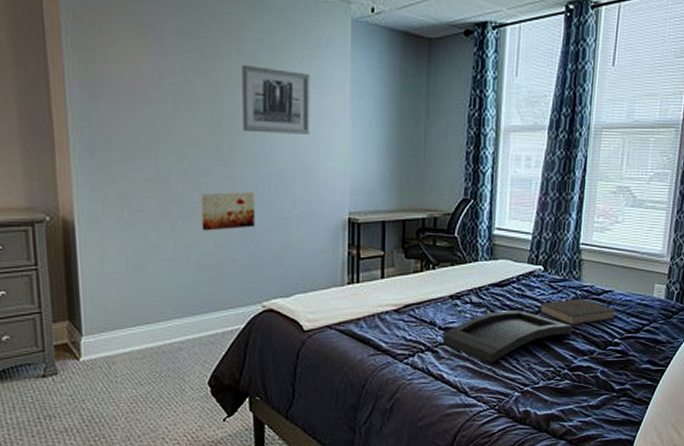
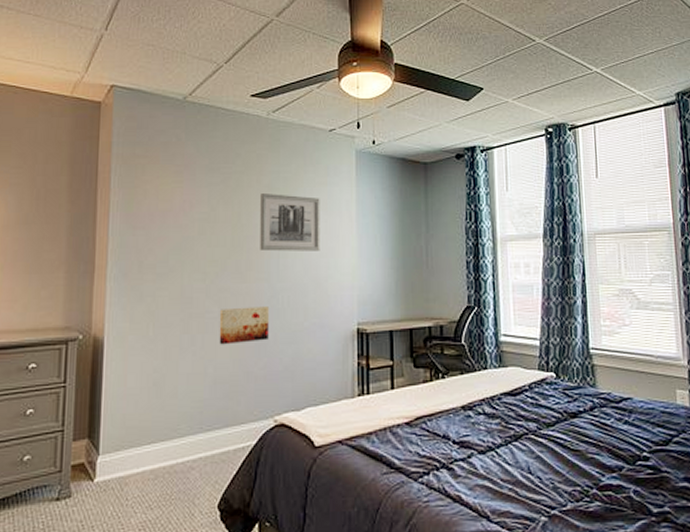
tray: present [442,310,572,363] -> none [457,421,595,481]
book: present [539,298,615,326] -> none [556,406,639,438]

